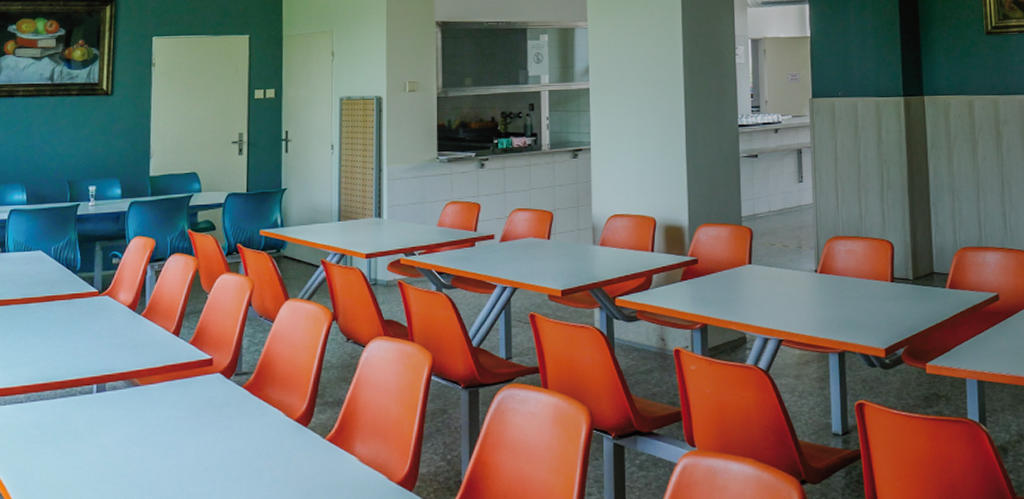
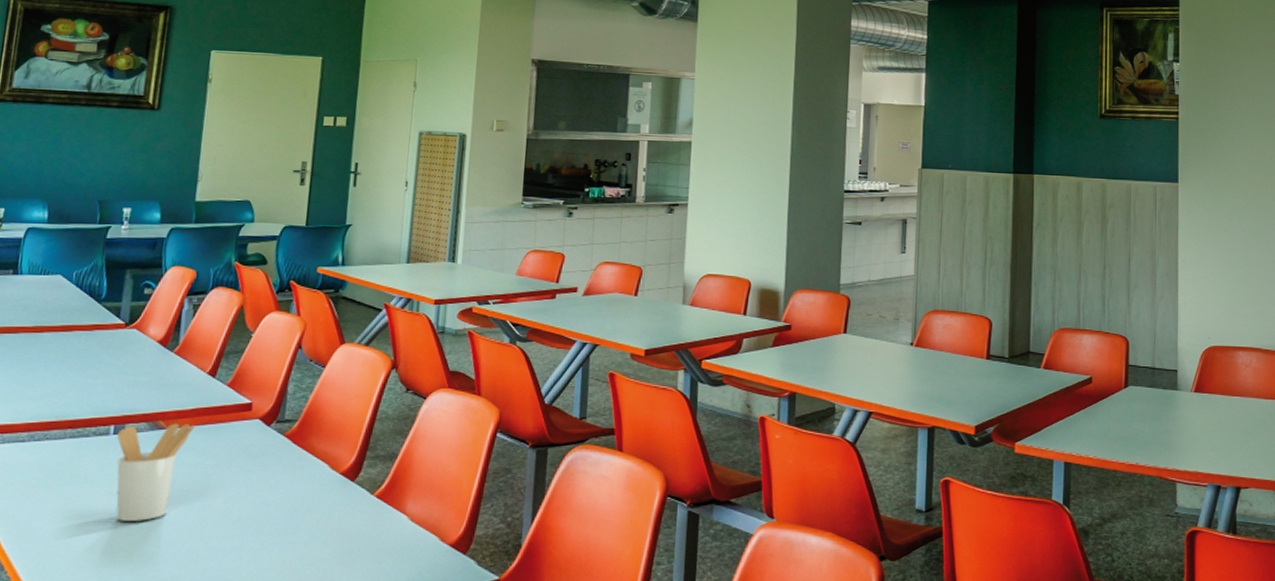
utensil holder: none [100,379,165,471] -> present [116,423,195,521]

